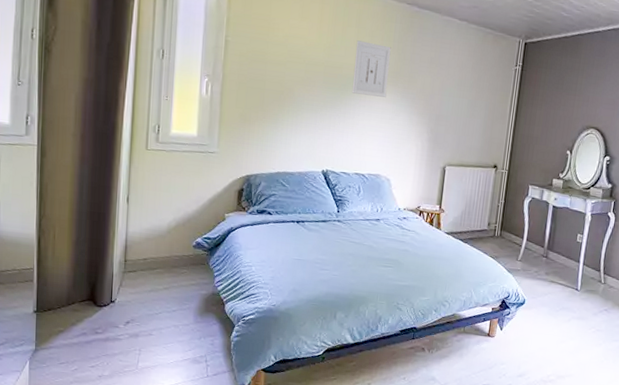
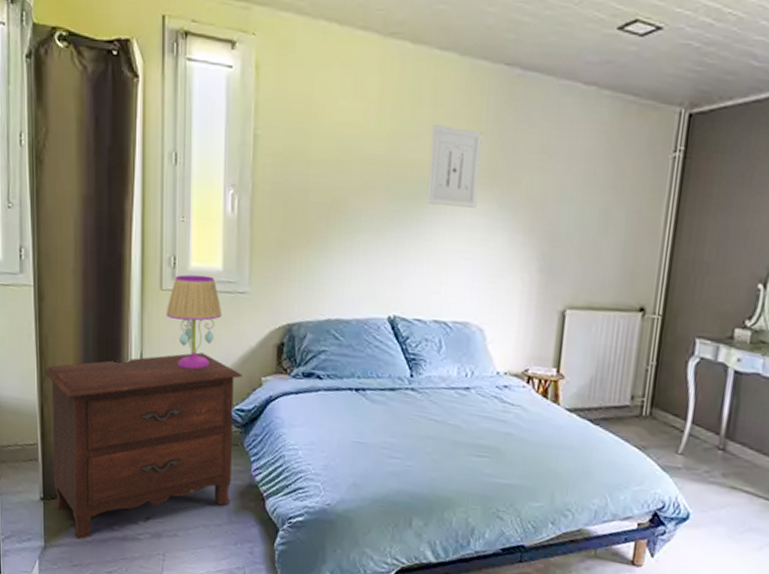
nightstand: none [42,196,210,343] -> present [43,352,243,540]
table lamp: none [149,138,196,209] -> present [166,274,222,370]

